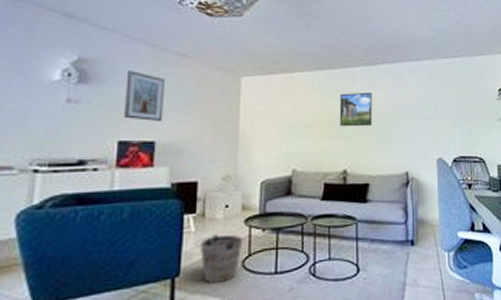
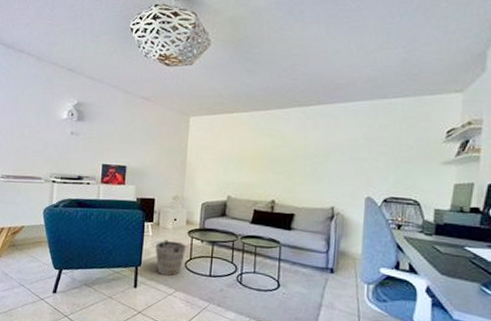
picture frame: present [124,71,165,121] -> none [106,112,133,151]
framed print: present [339,92,373,127] -> none [271,131,304,163]

